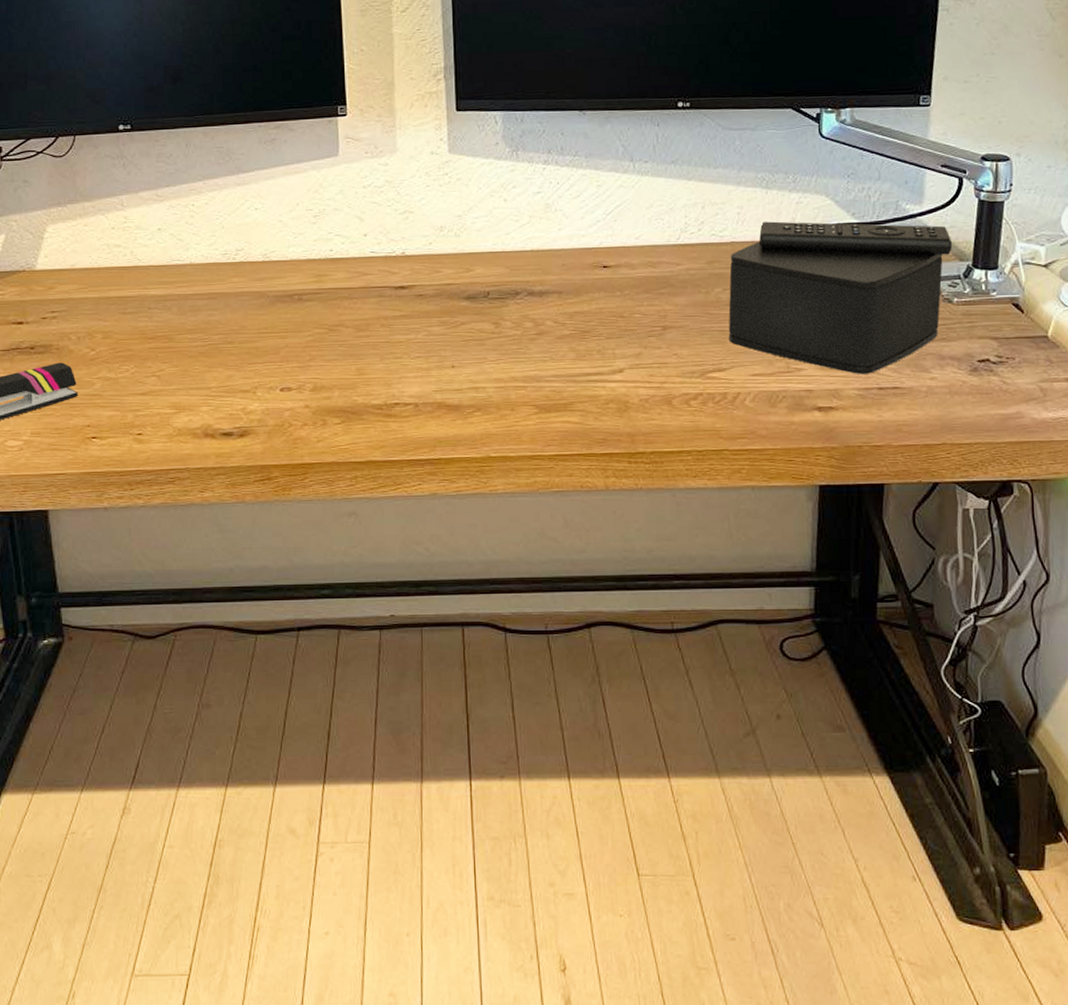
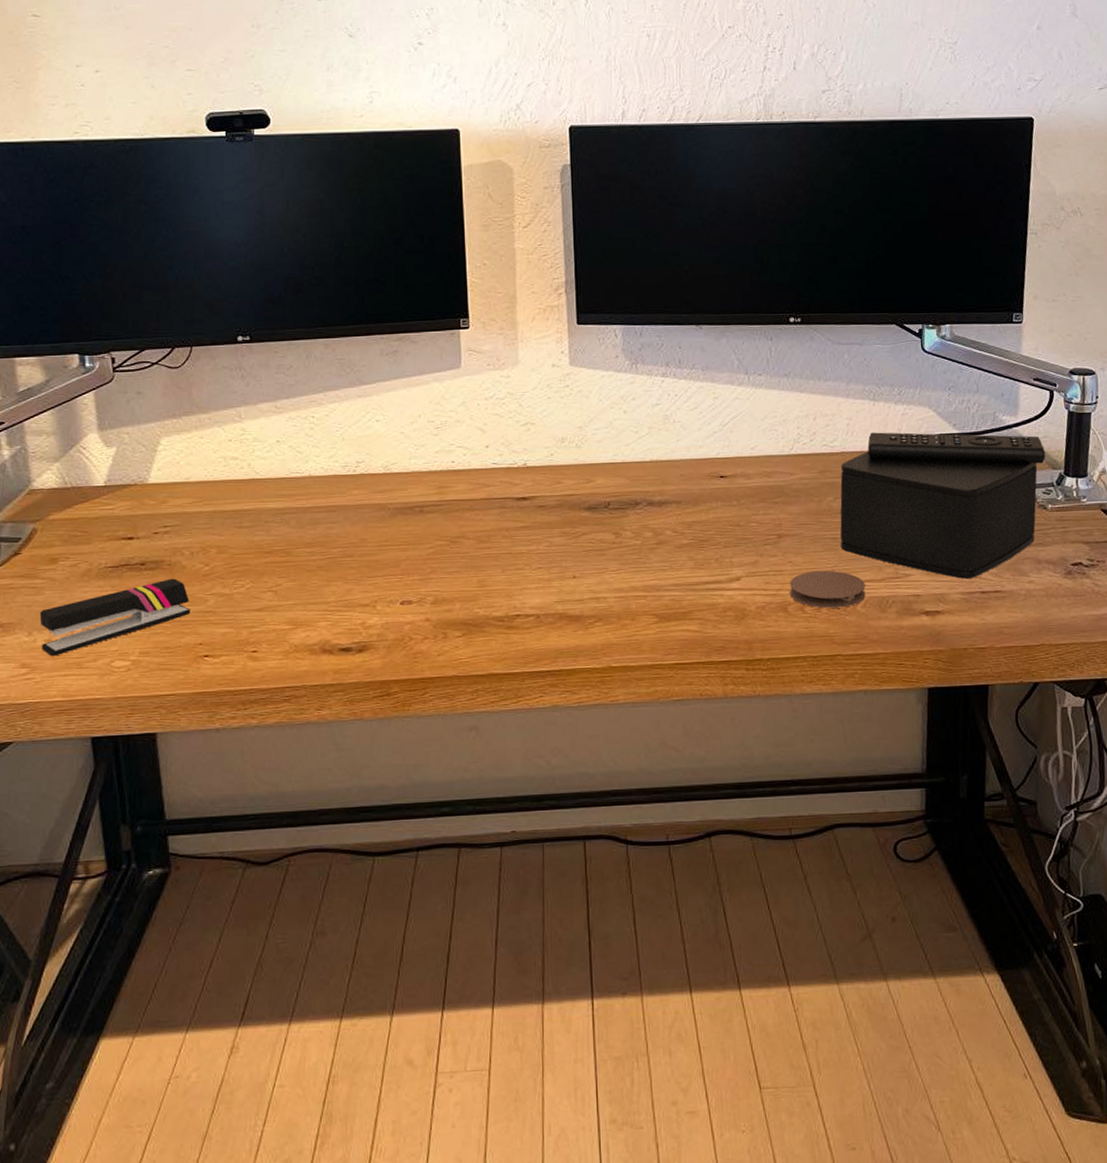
coaster: none [675,363,755,402] -> present [790,570,866,609]

